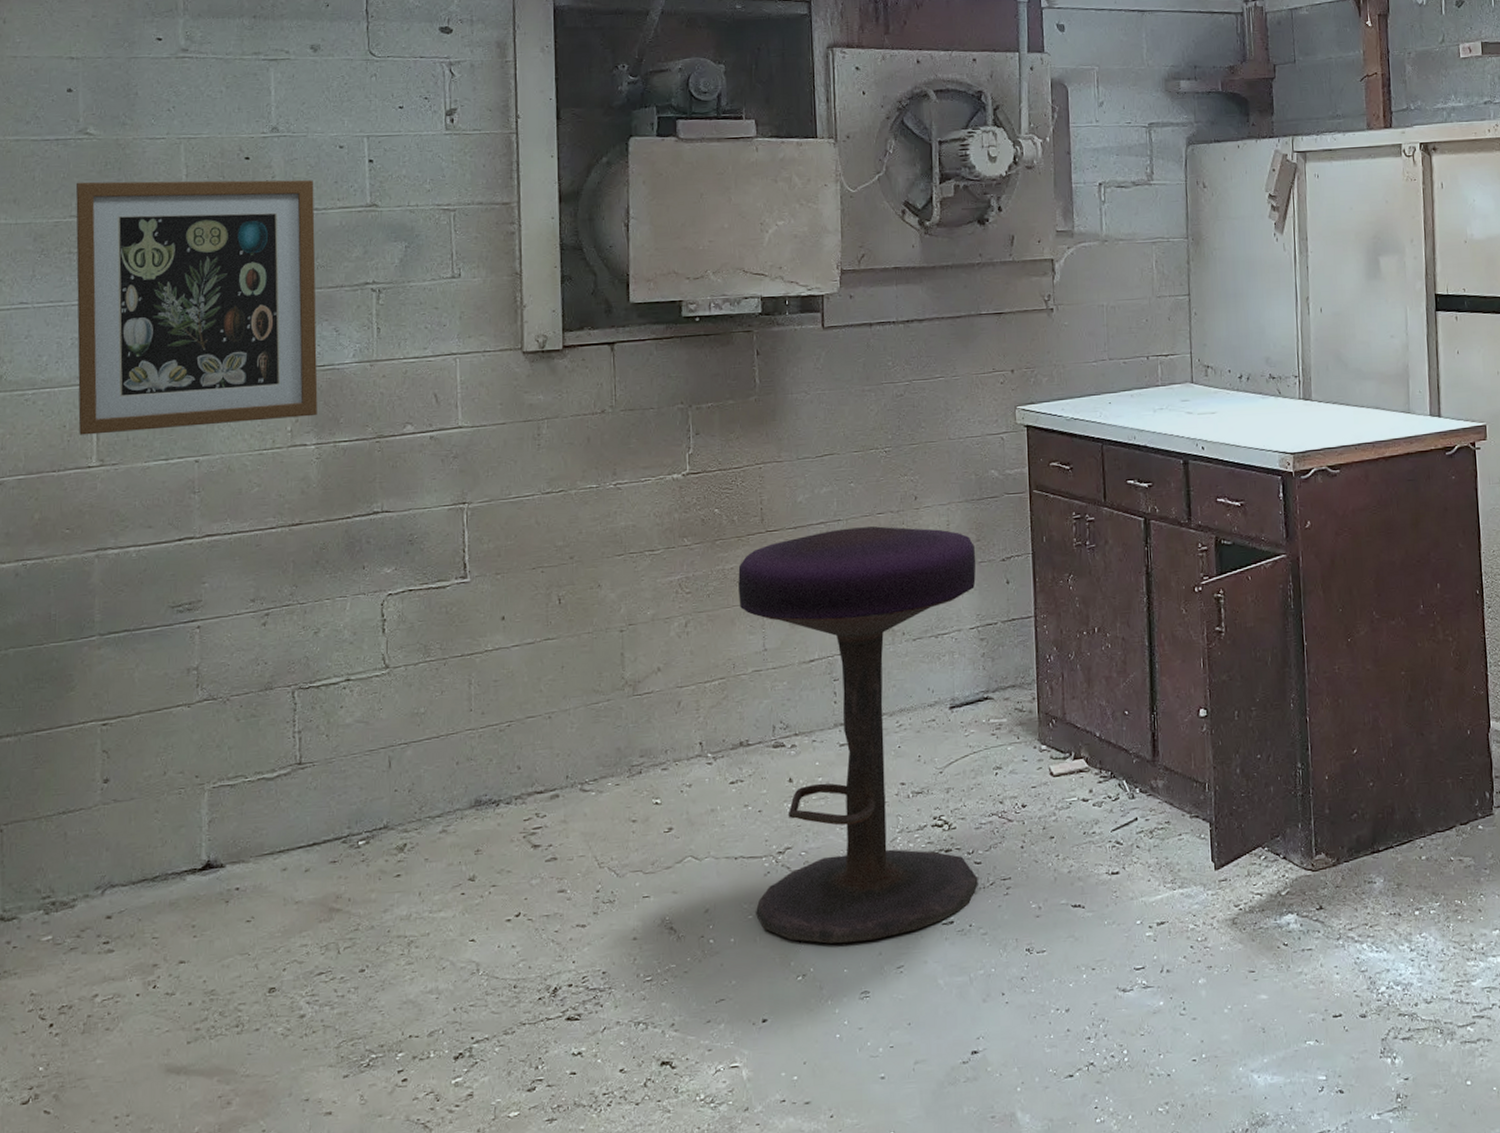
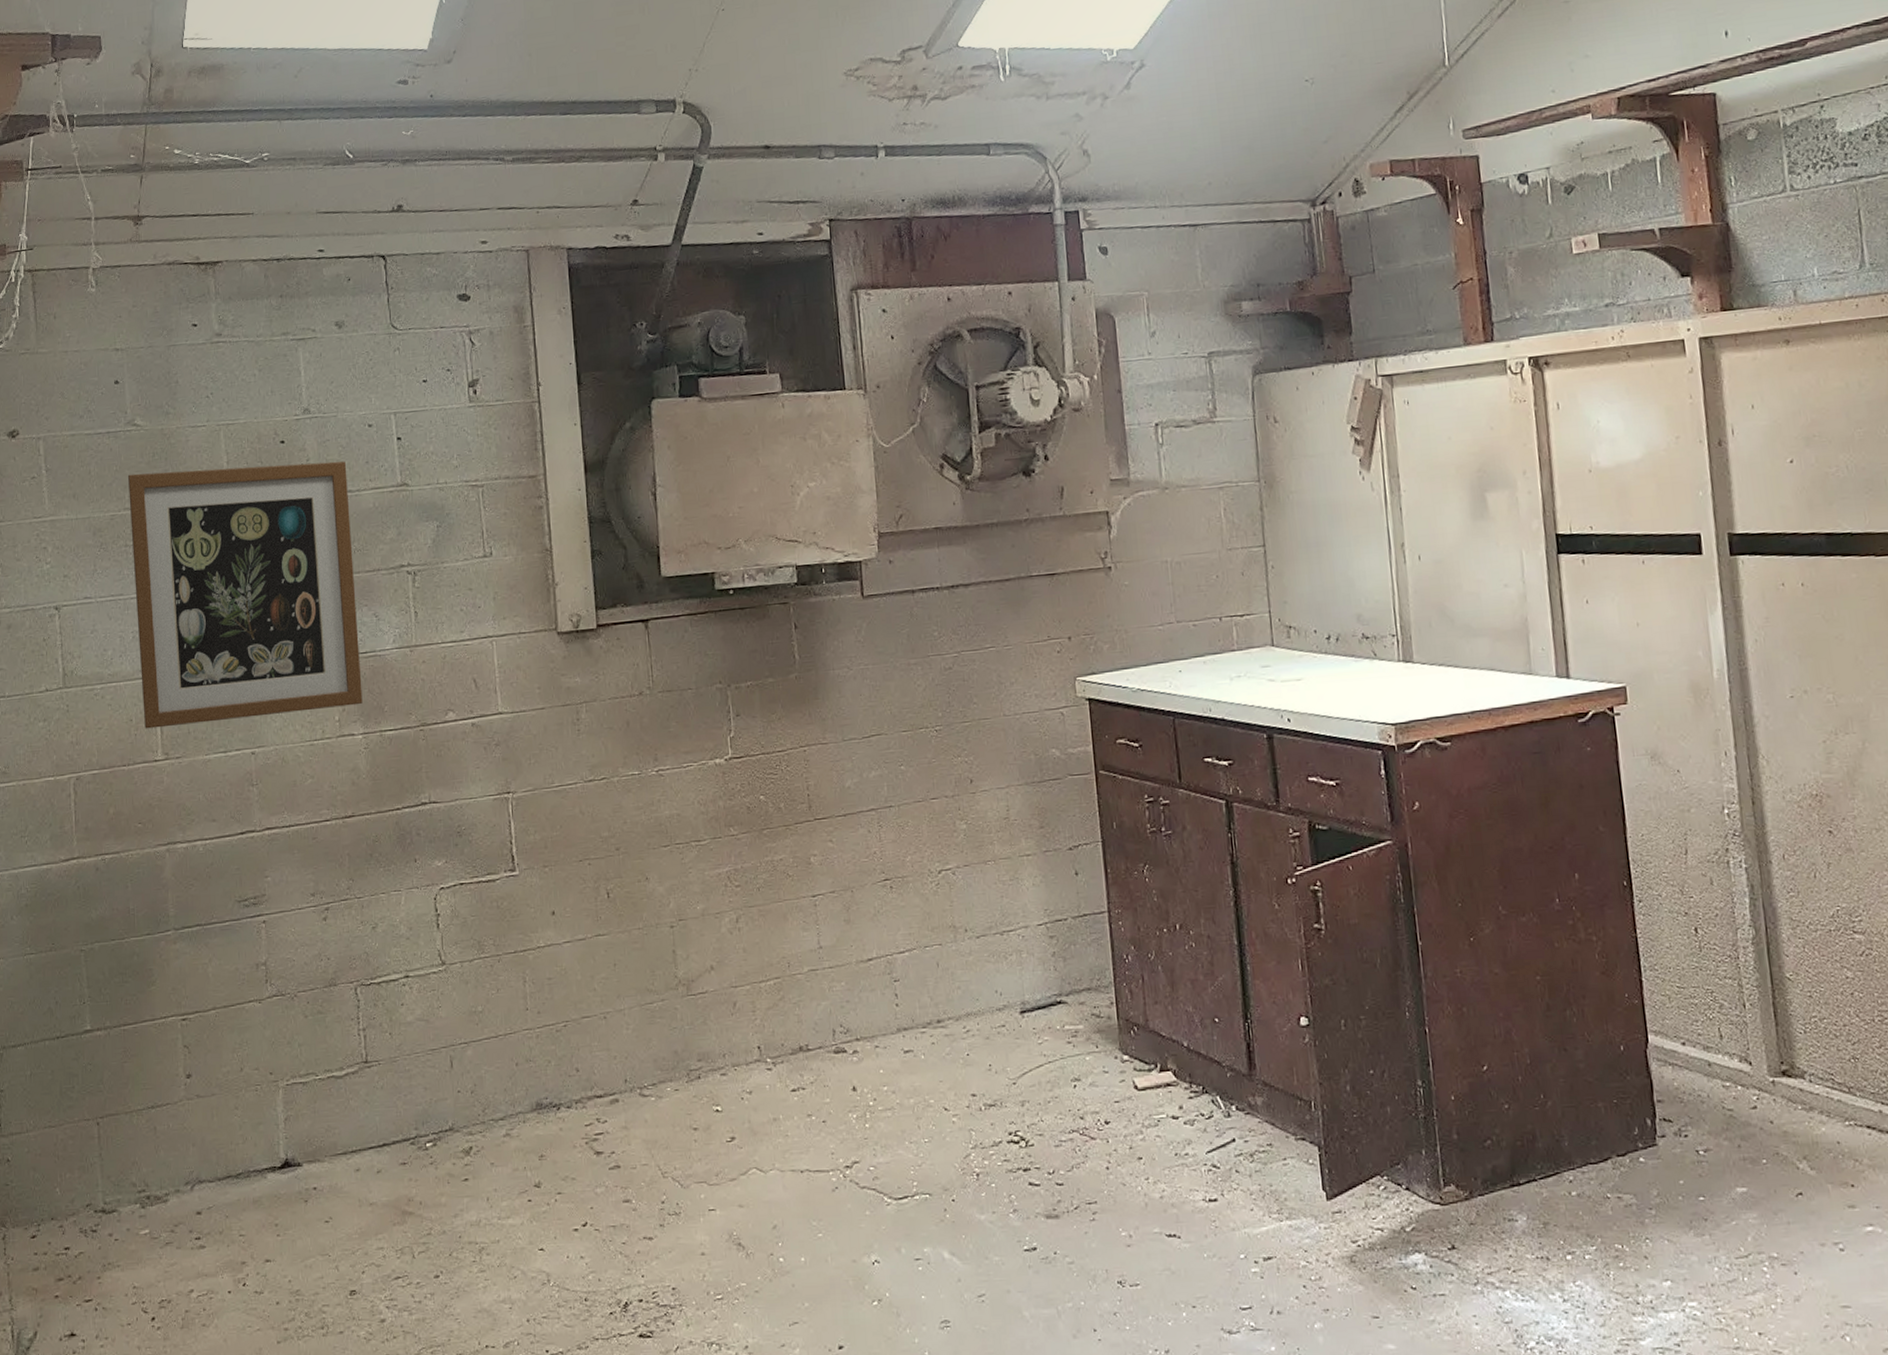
stool: present [738,526,978,944] -> none [787,812,1061,1268]

